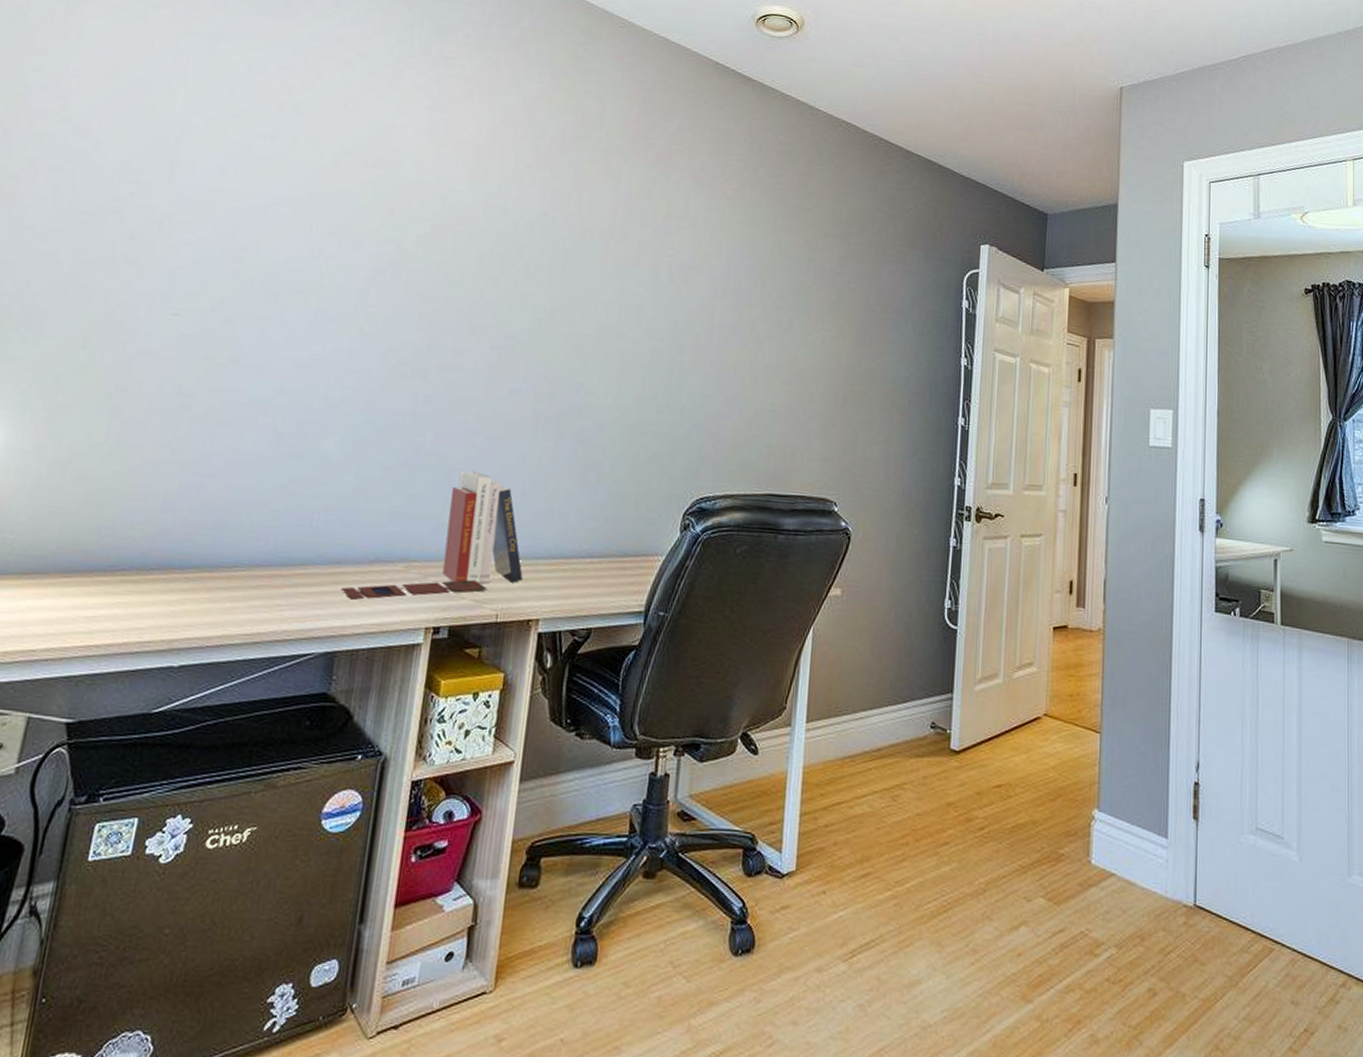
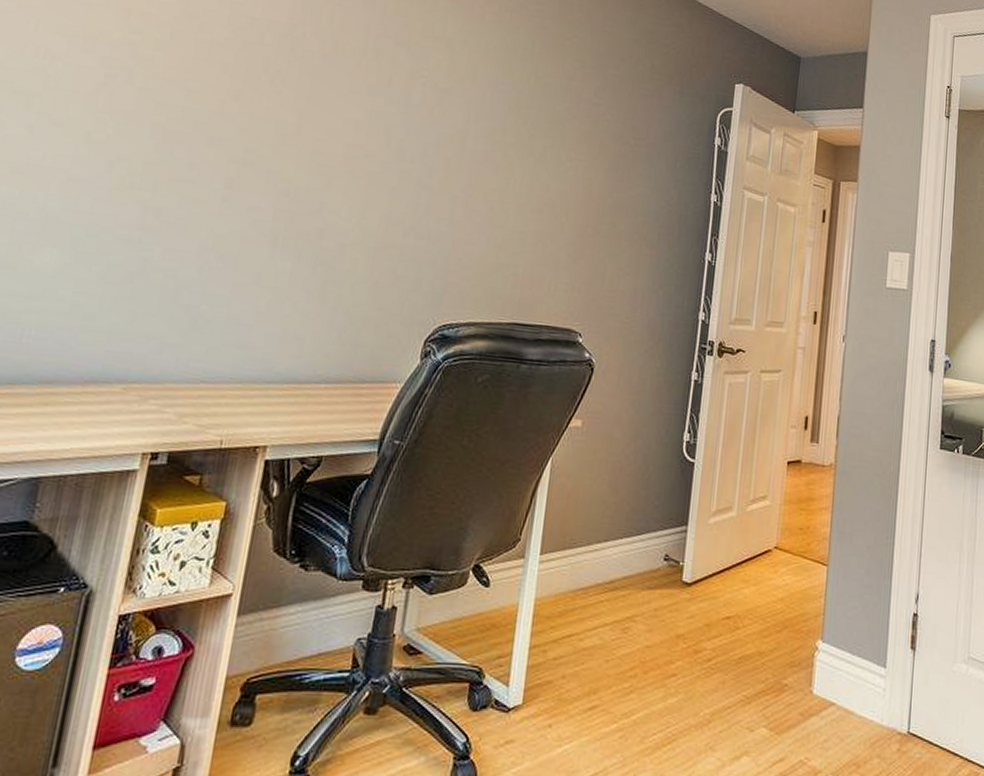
papers: present [341,579,489,600] -> none [51,403,214,422]
books: present [442,470,523,584] -> none [164,289,252,408]

